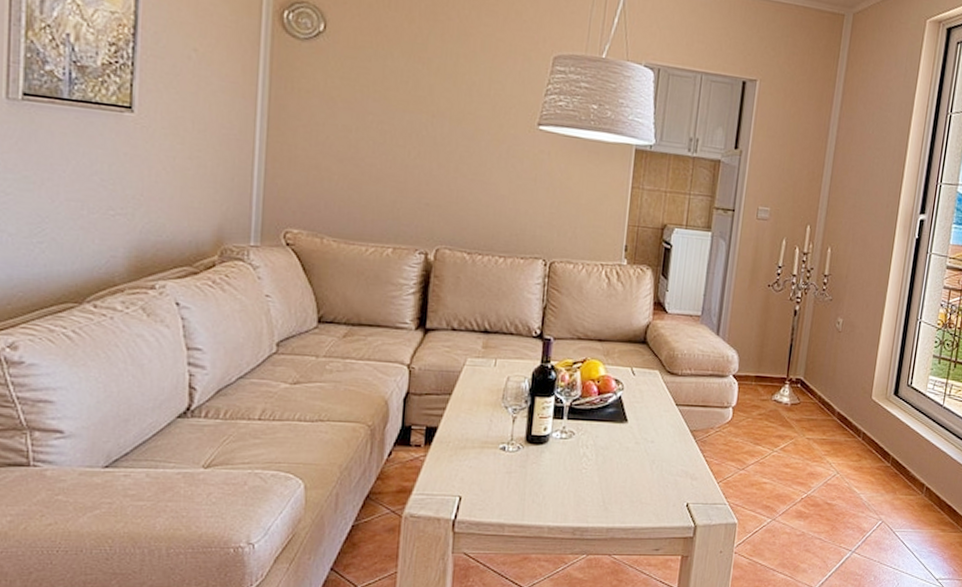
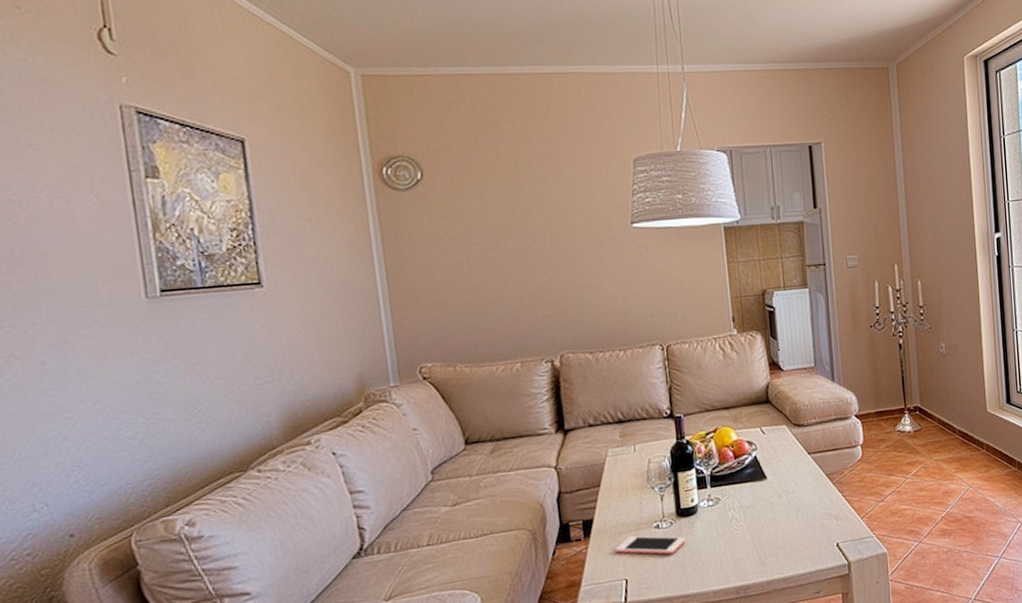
cell phone: none [454,453,530,480] -> present [615,535,685,555]

